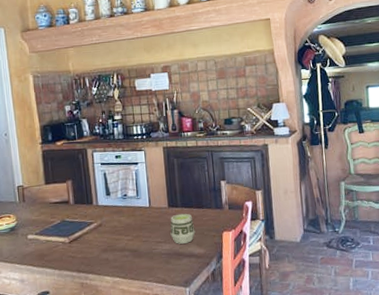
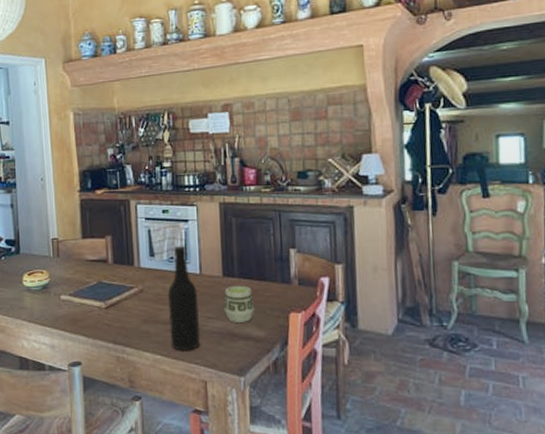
bottle: none [123,184,152,272] -> present [168,245,200,351]

